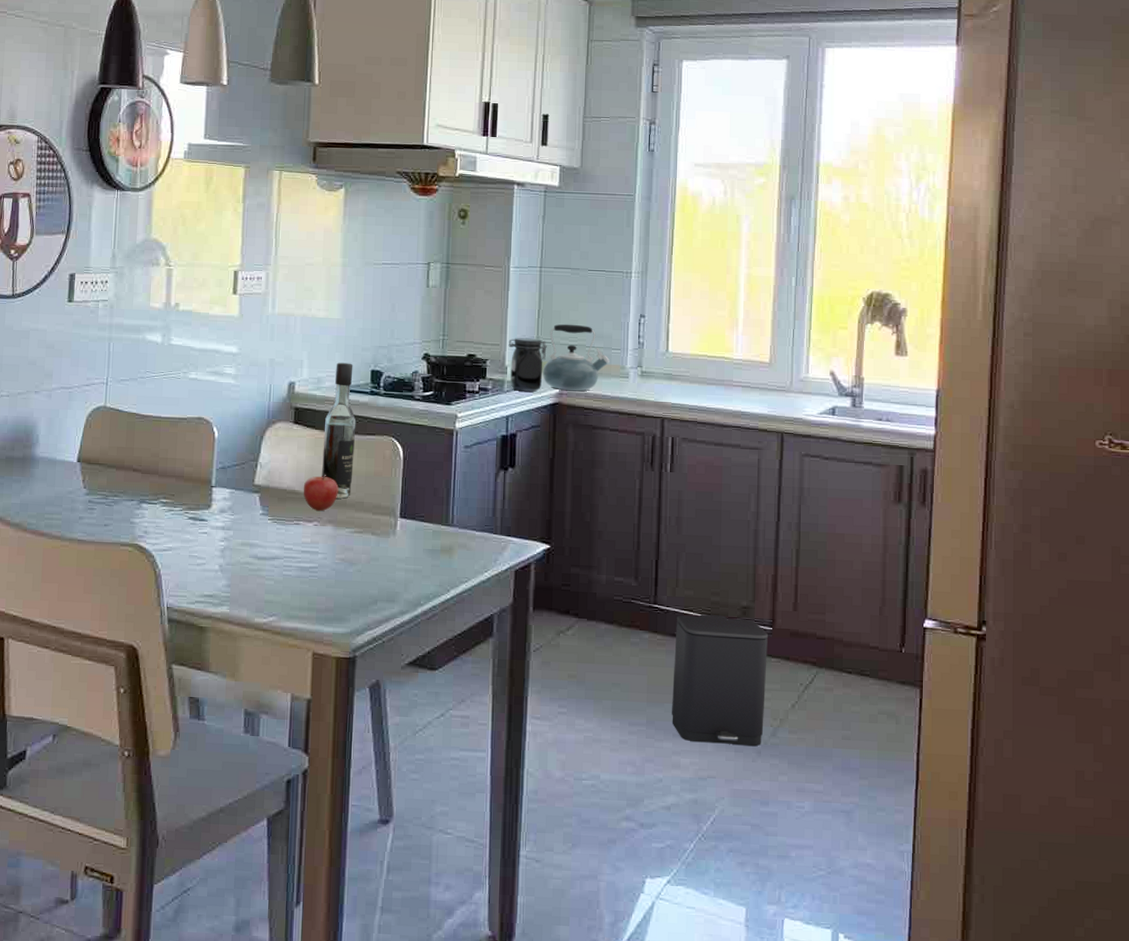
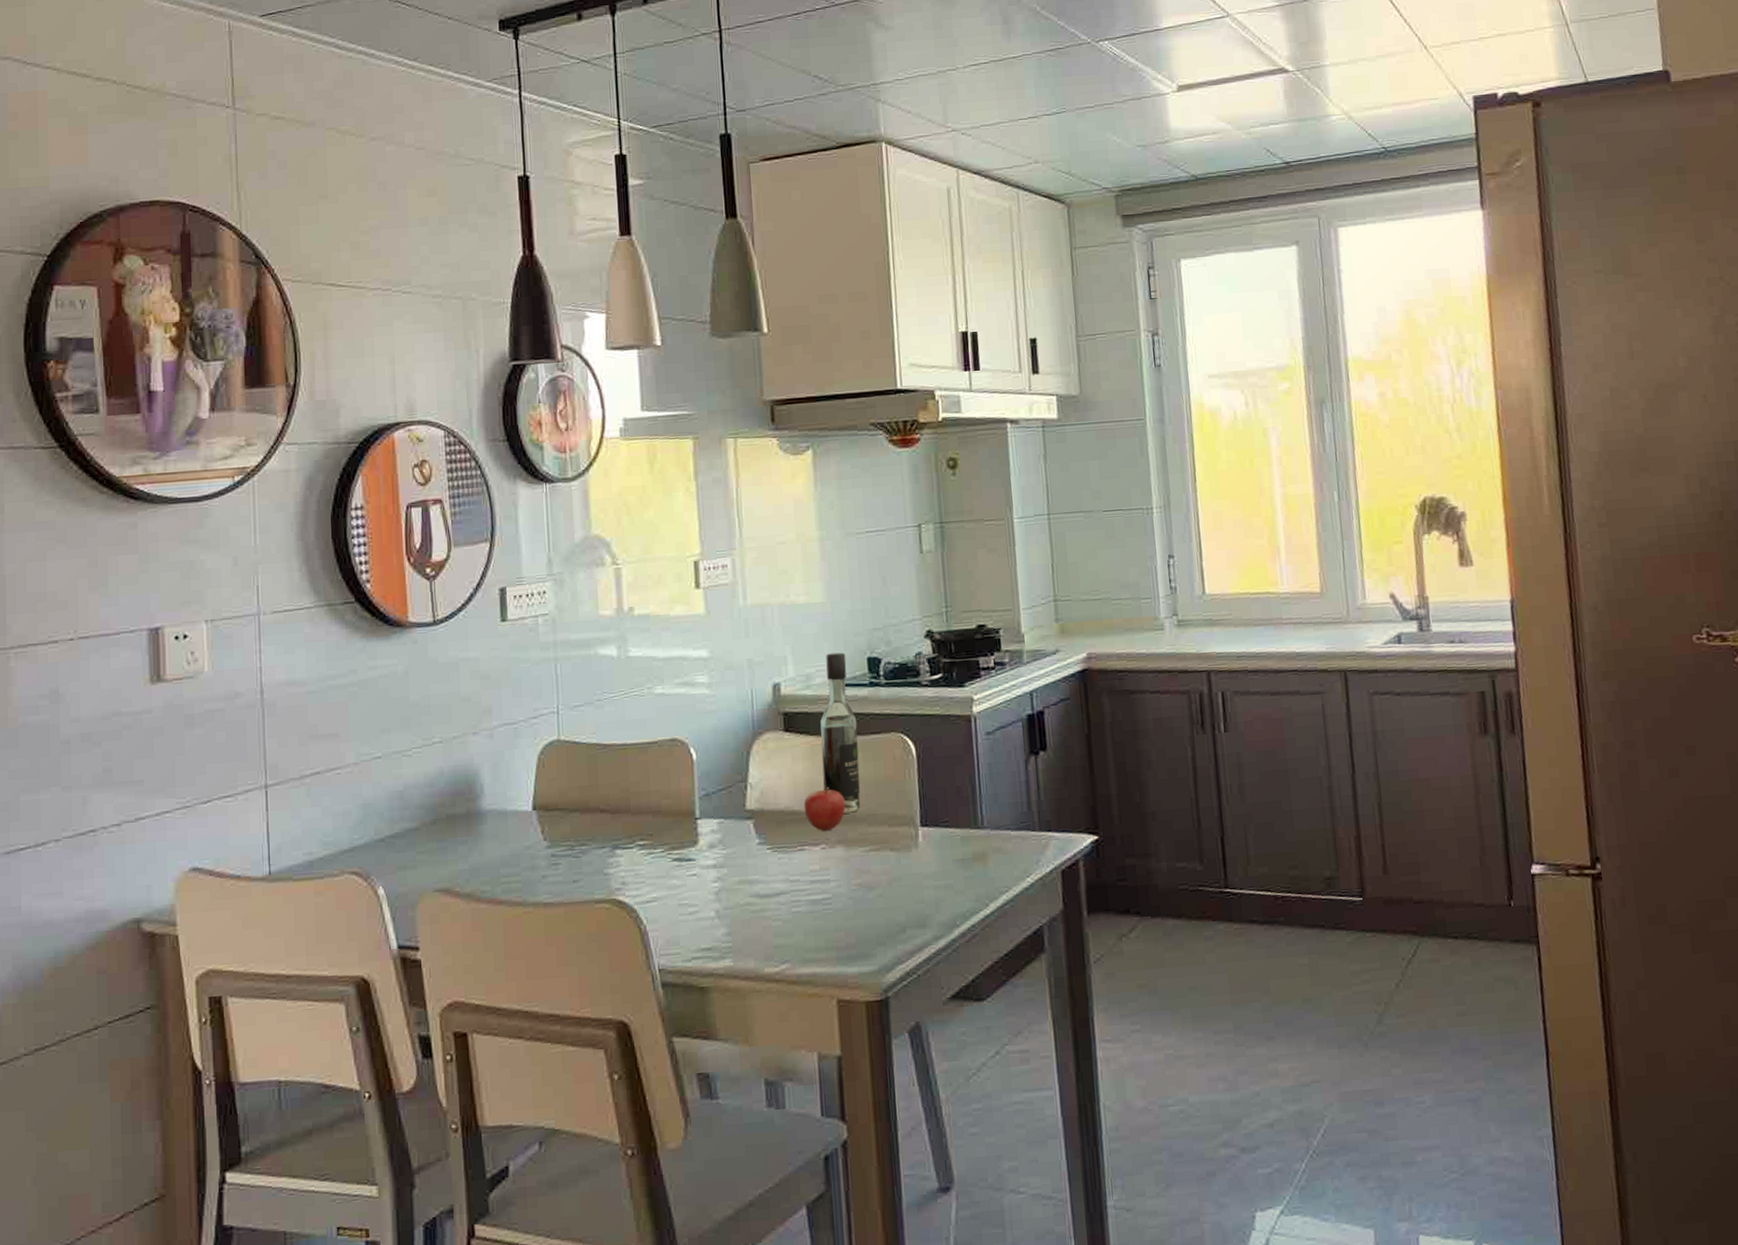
jar: present [508,337,547,392] -> none [1022,597,1067,661]
kettle: present [543,324,610,392] -> none [1065,575,1141,654]
pedal bin: present [672,614,769,746] -> none [1252,891,1368,1043]

